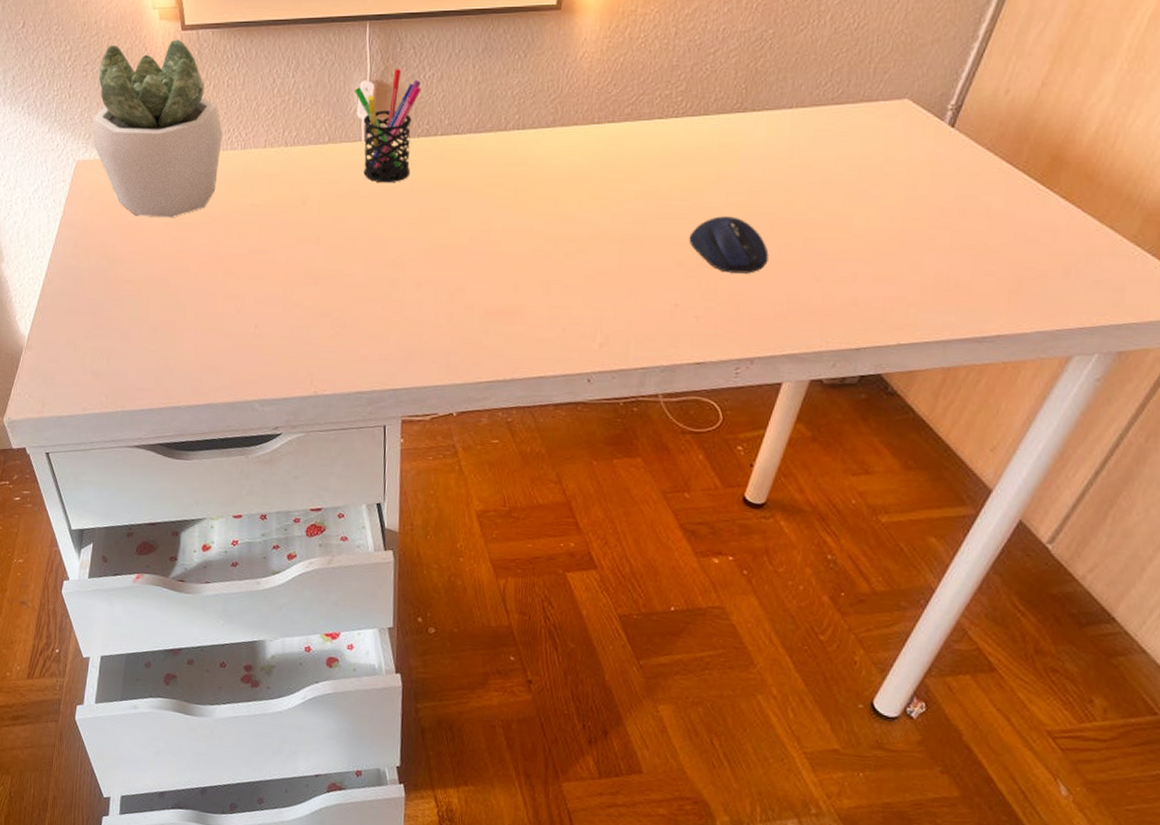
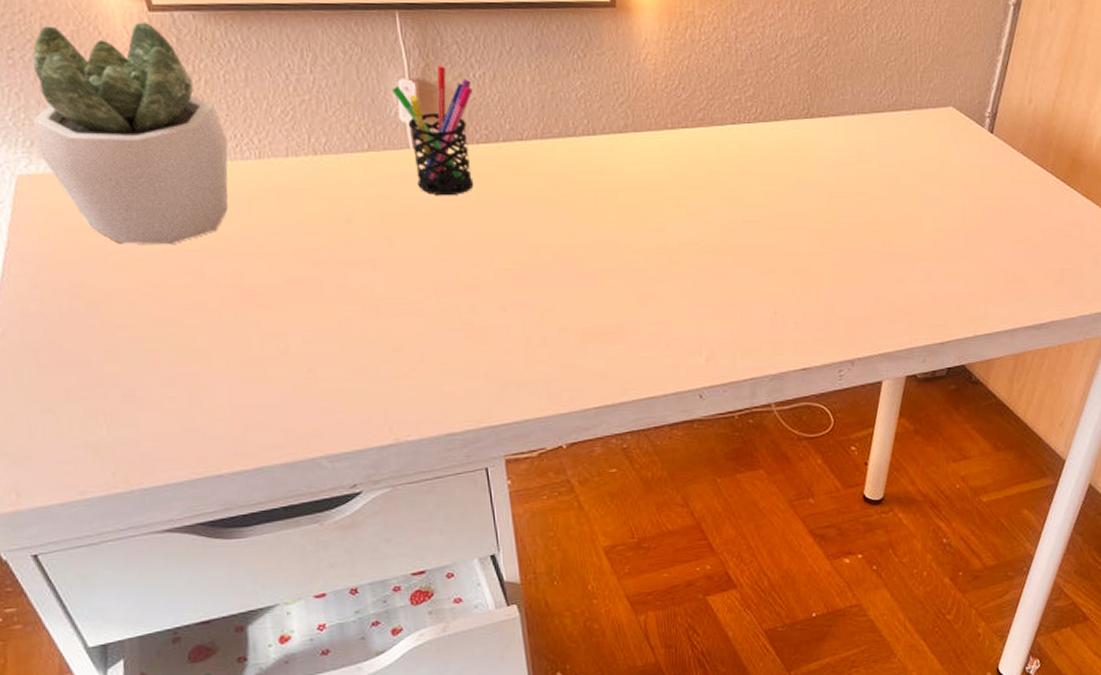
computer mouse: present [689,216,769,273] -> none [778,222,854,278]

